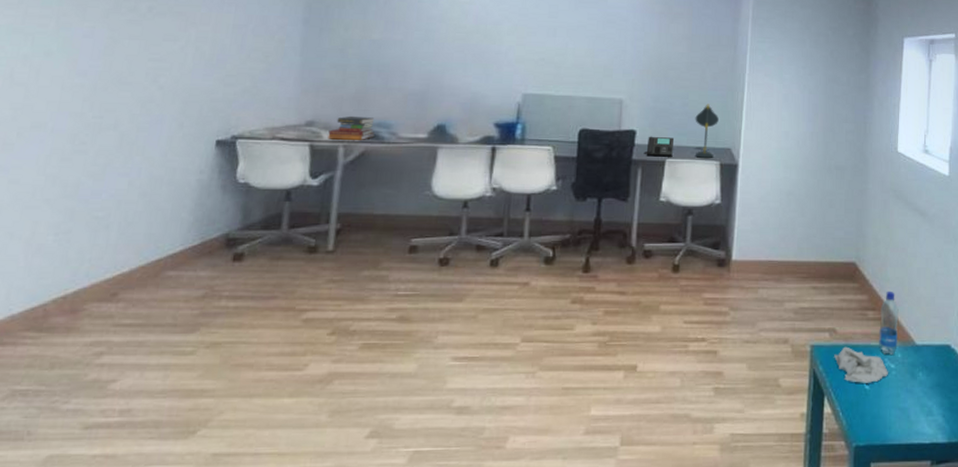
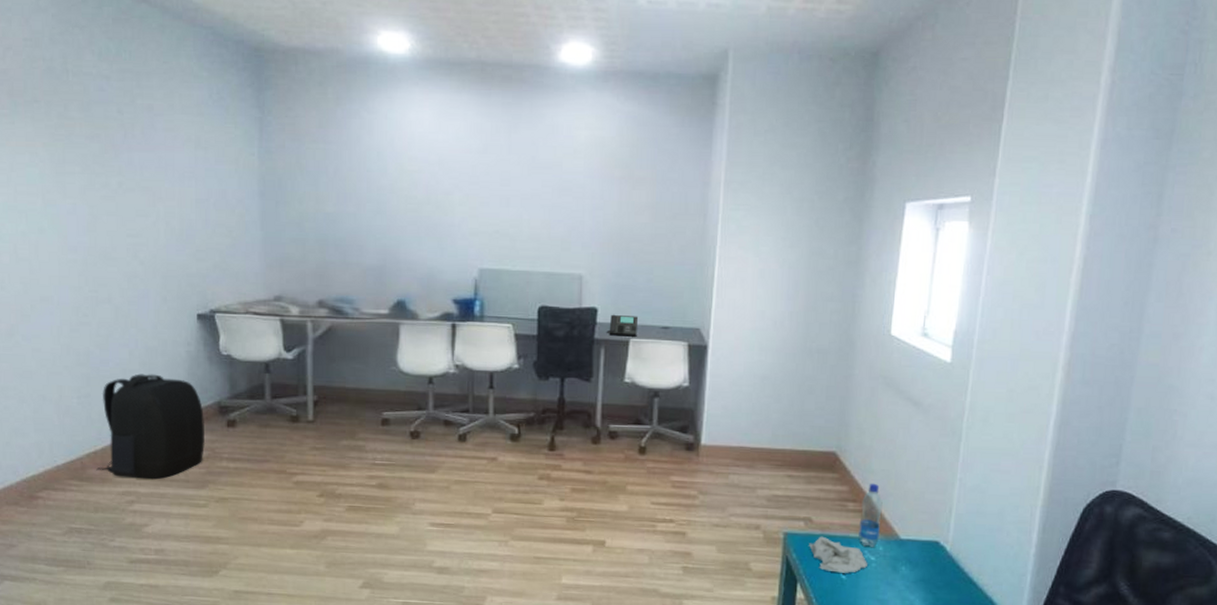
backpack: none [62,205,208,326] -> present [96,373,205,480]
books: present [328,115,375,140] -> none [296,291,338,315]
desk lamp: present [694,104,719,159] -> none [660,280,686,339]

